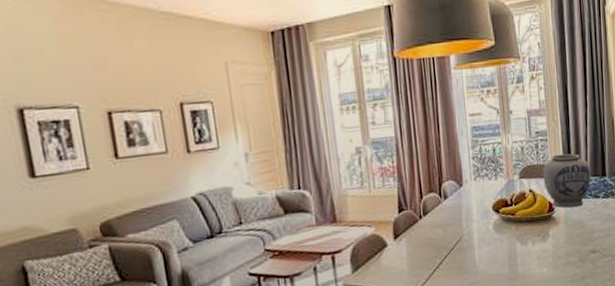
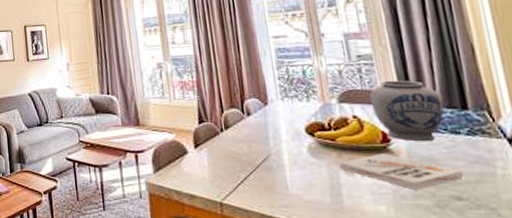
book: none [517,221,599,250] -> present [339,153,464,190]

